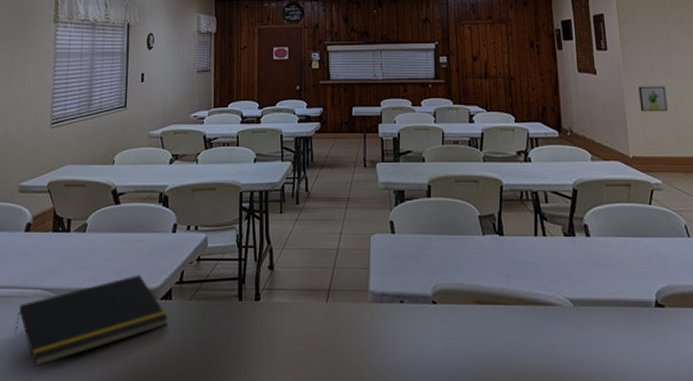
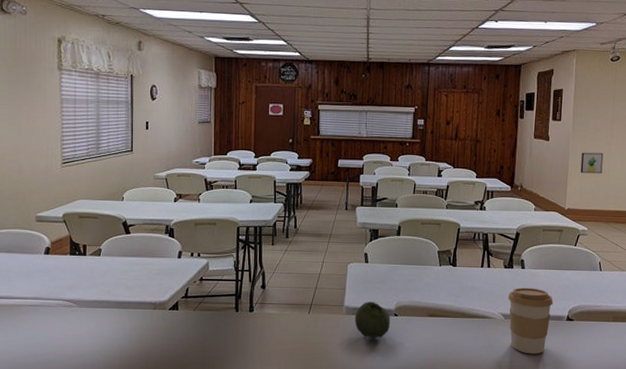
notepad: present [14,274,169,367] -> none [42,290,176,359]
fruit: none [383,284,428,334] -> present [354,301,390,338]
coffee cup: none [573,262,634,357] -> present [508,287,553,354]

